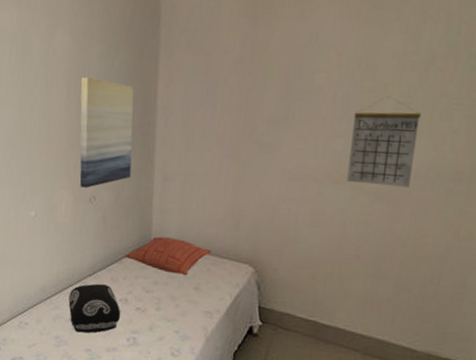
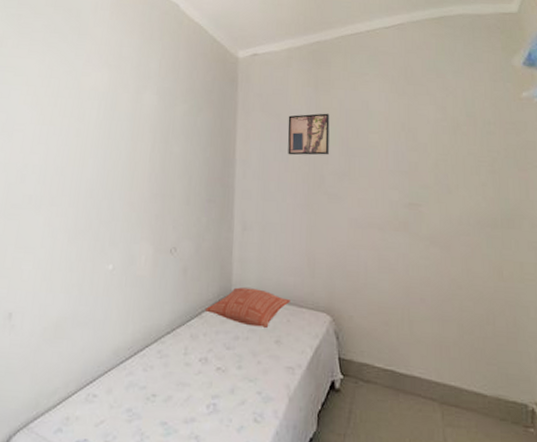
cushion: present [68,283,121,333] -> none [144,342,201,402]
wall art: present [79,77,134,188] -> none [161,132,215,239]
wall art: none [216,49,269,100] -> present [287,113,330,156]
calendar: present [347,96,421,187] -> none [404,154,457,233]

